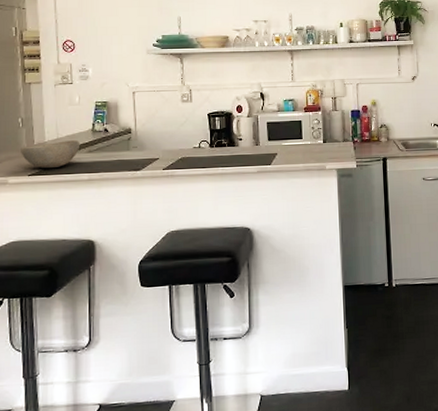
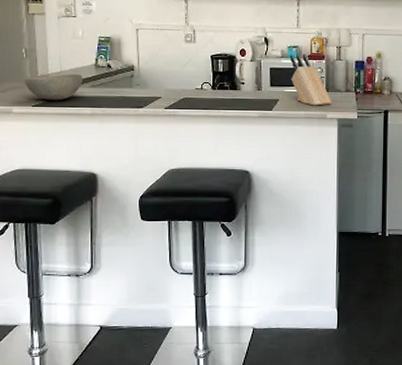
knife block: none [287,106,330,158] -> present [290,54,332,106]

